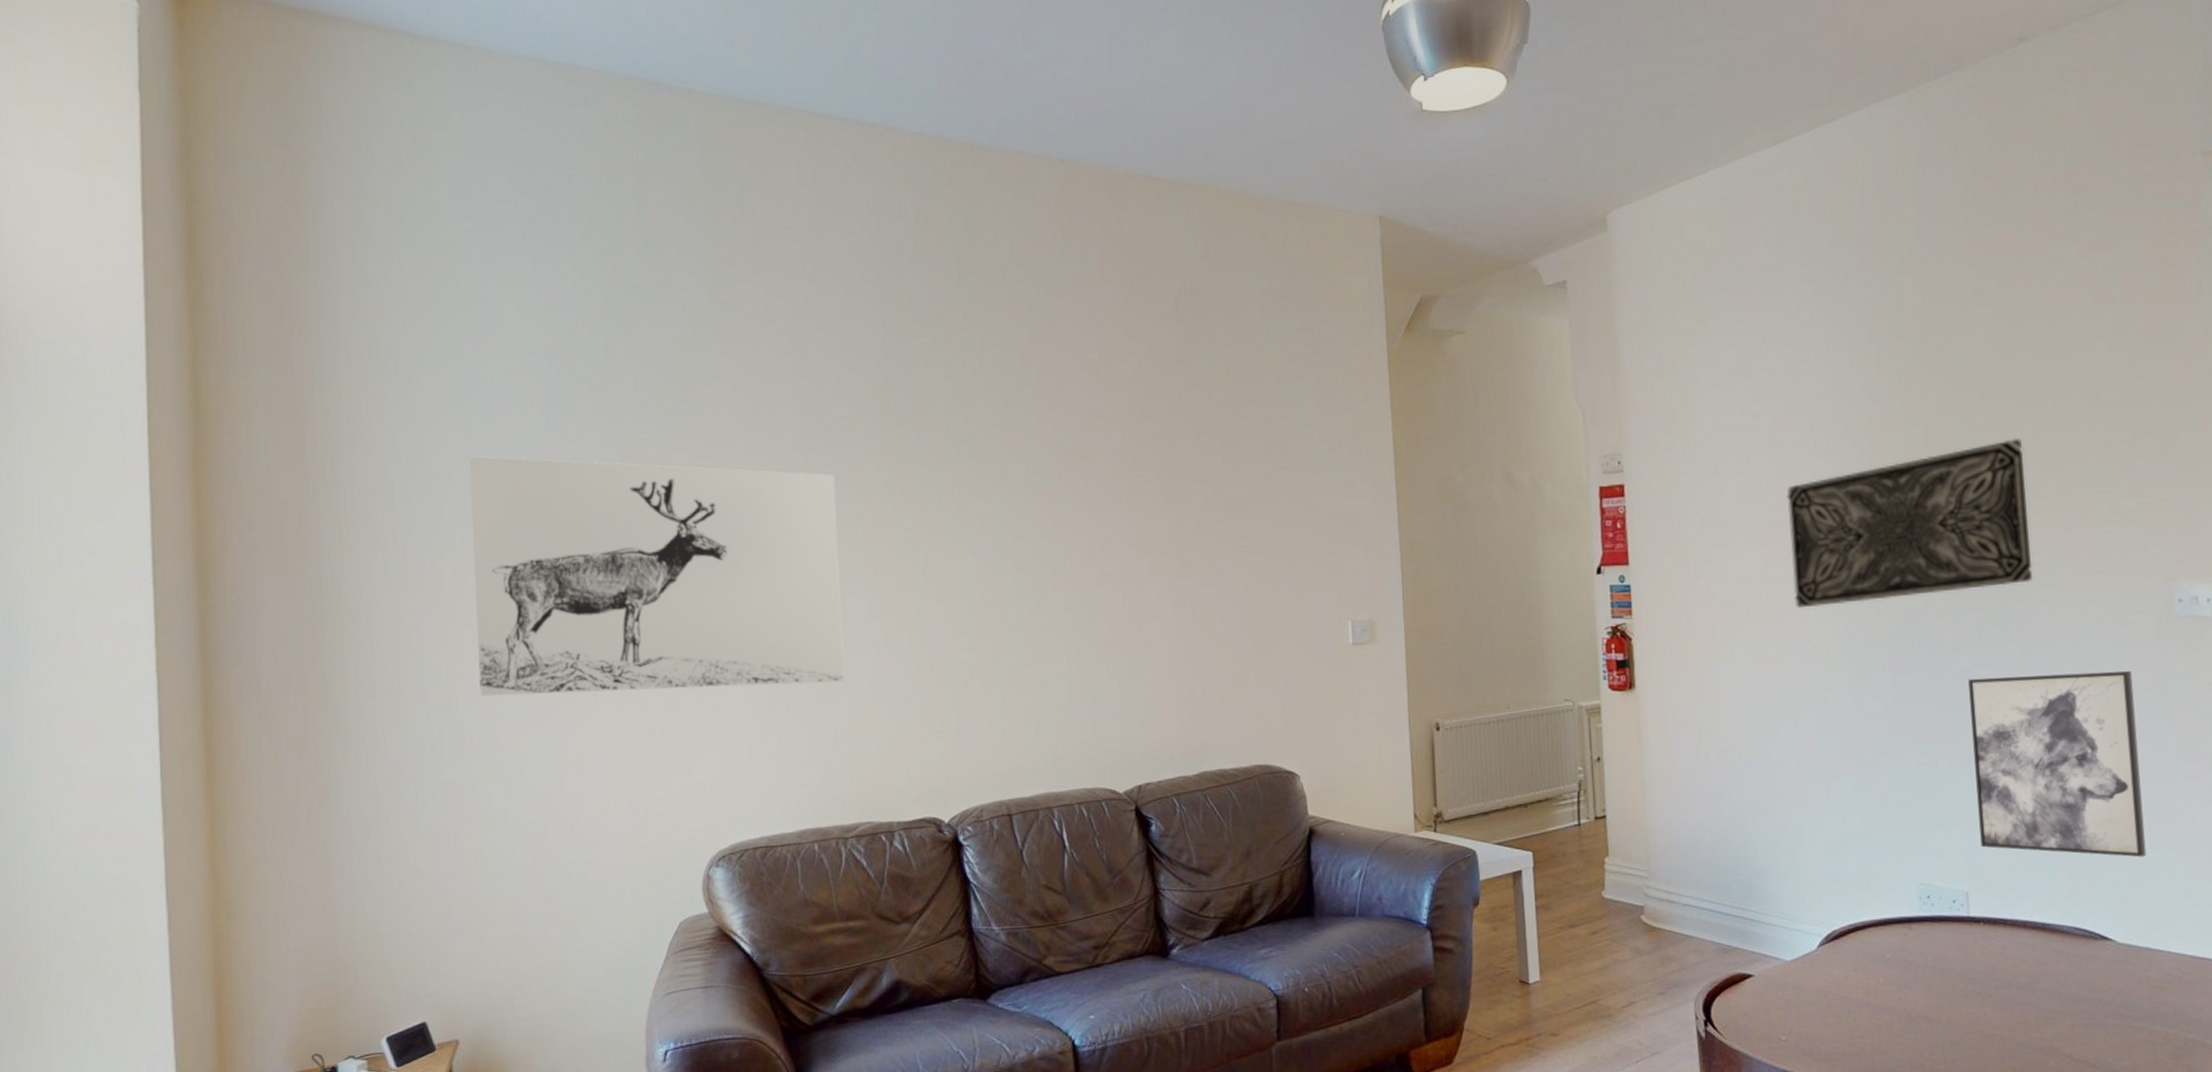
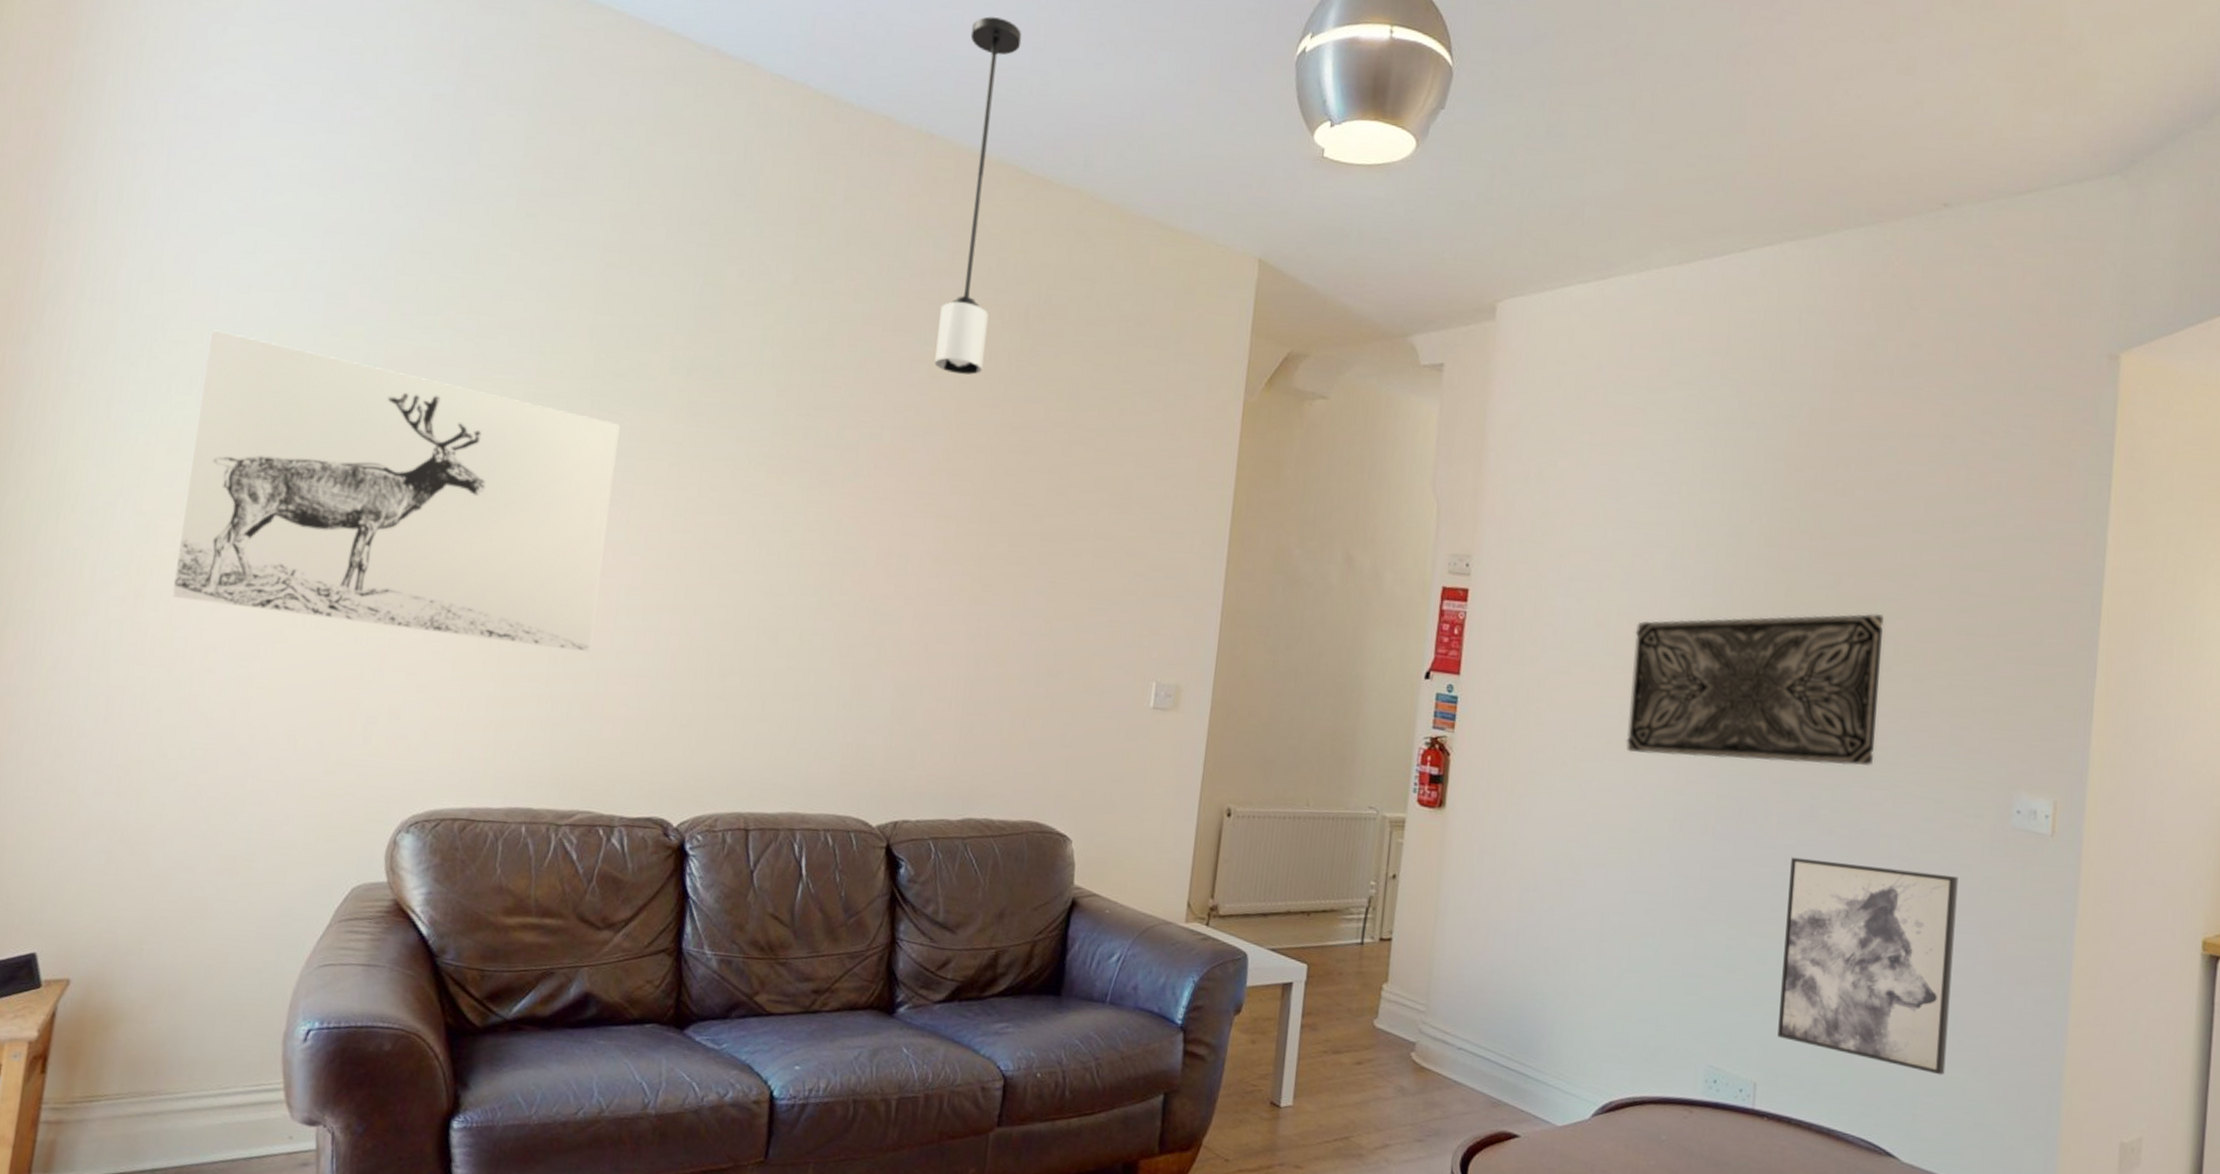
light fixture: none [1081,40,1145,374] -> present [934,16,1022,375]

